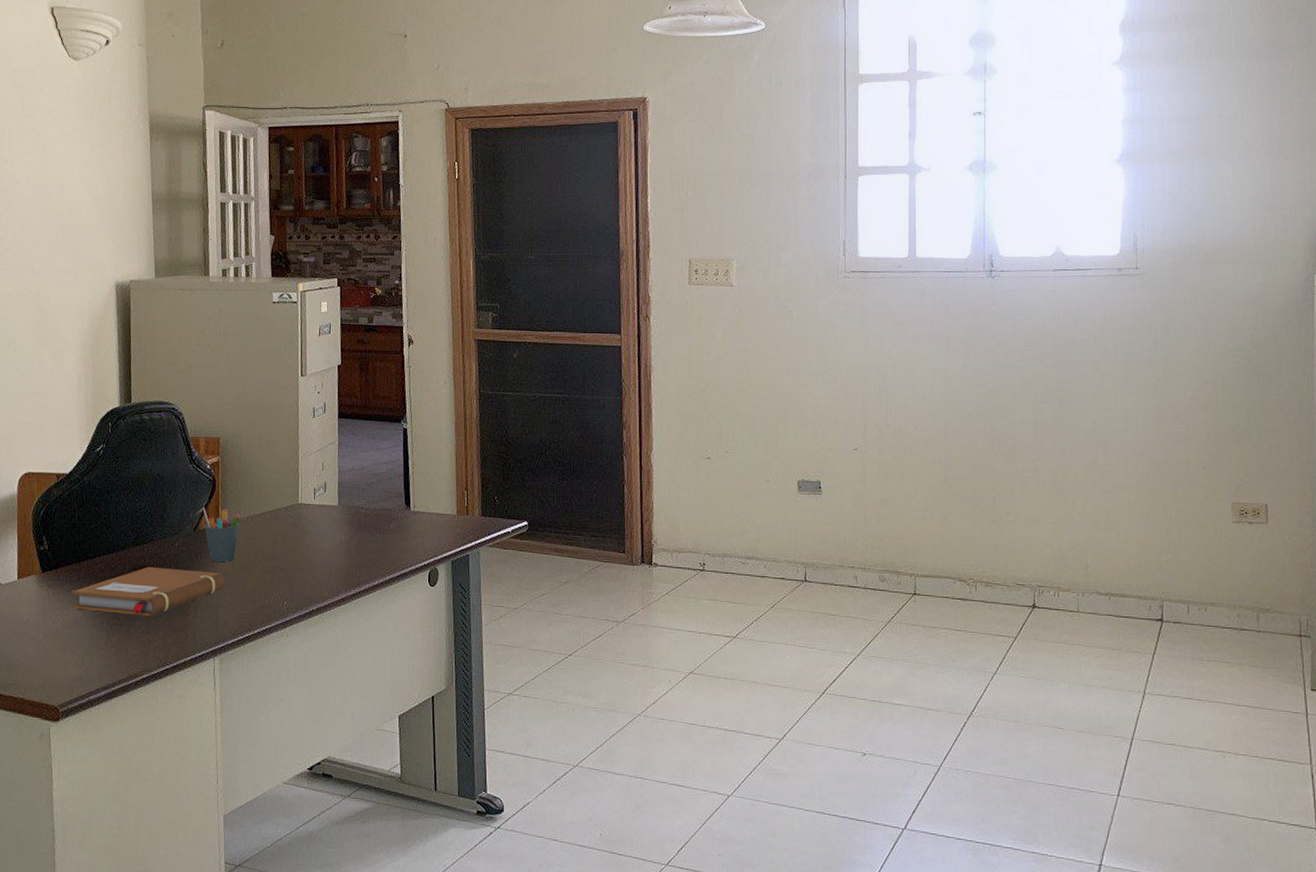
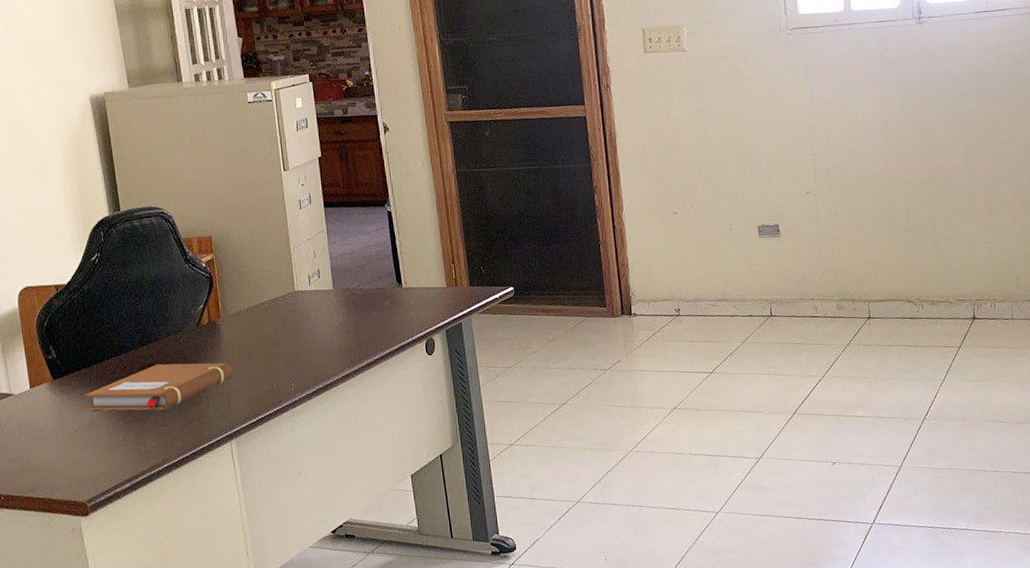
pen holder: present [202,507,240,563] -> none [202,303,241,354]

